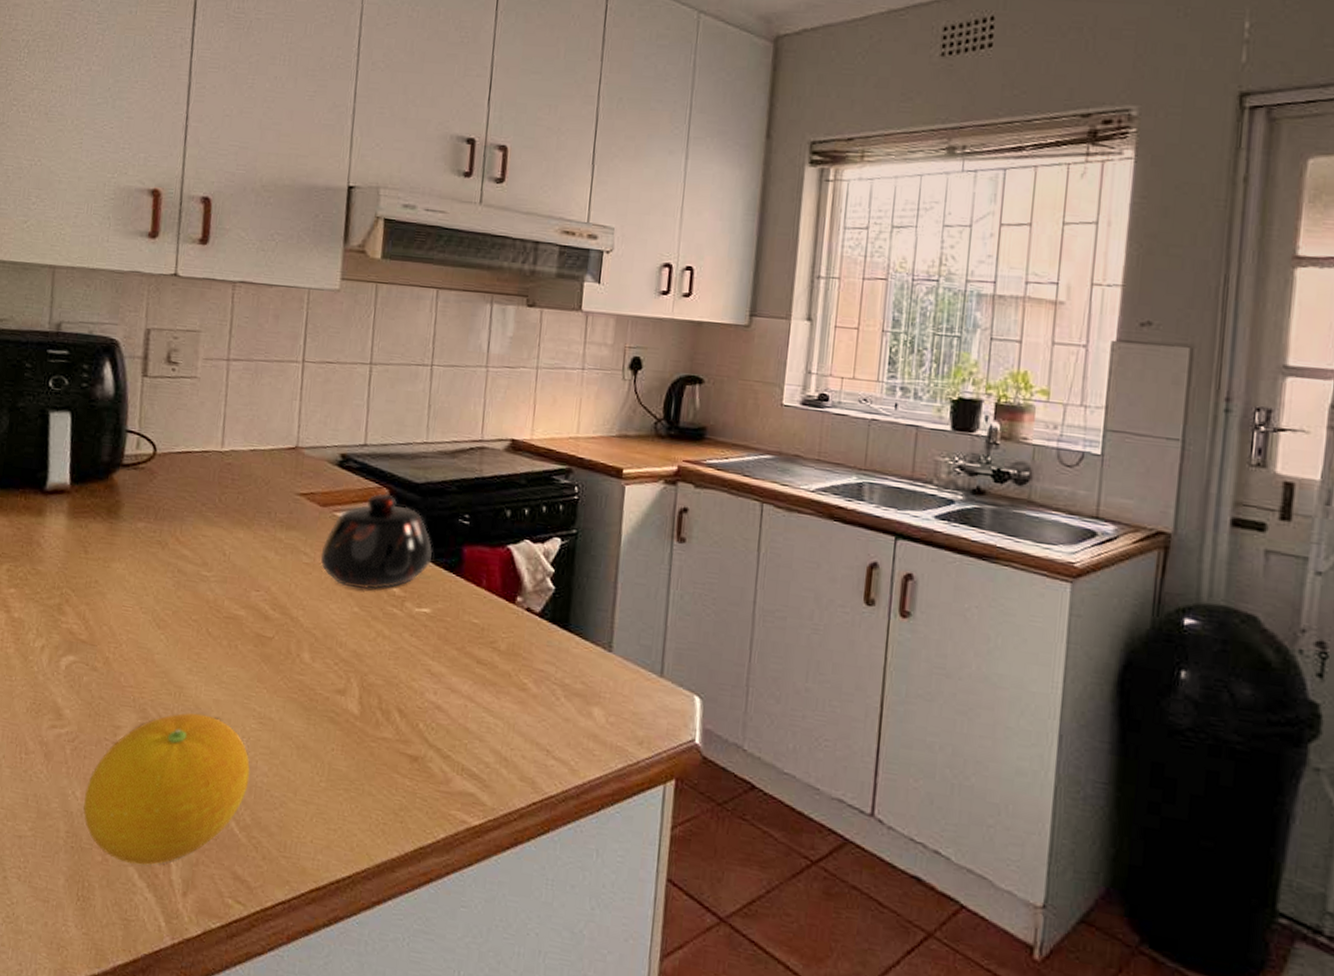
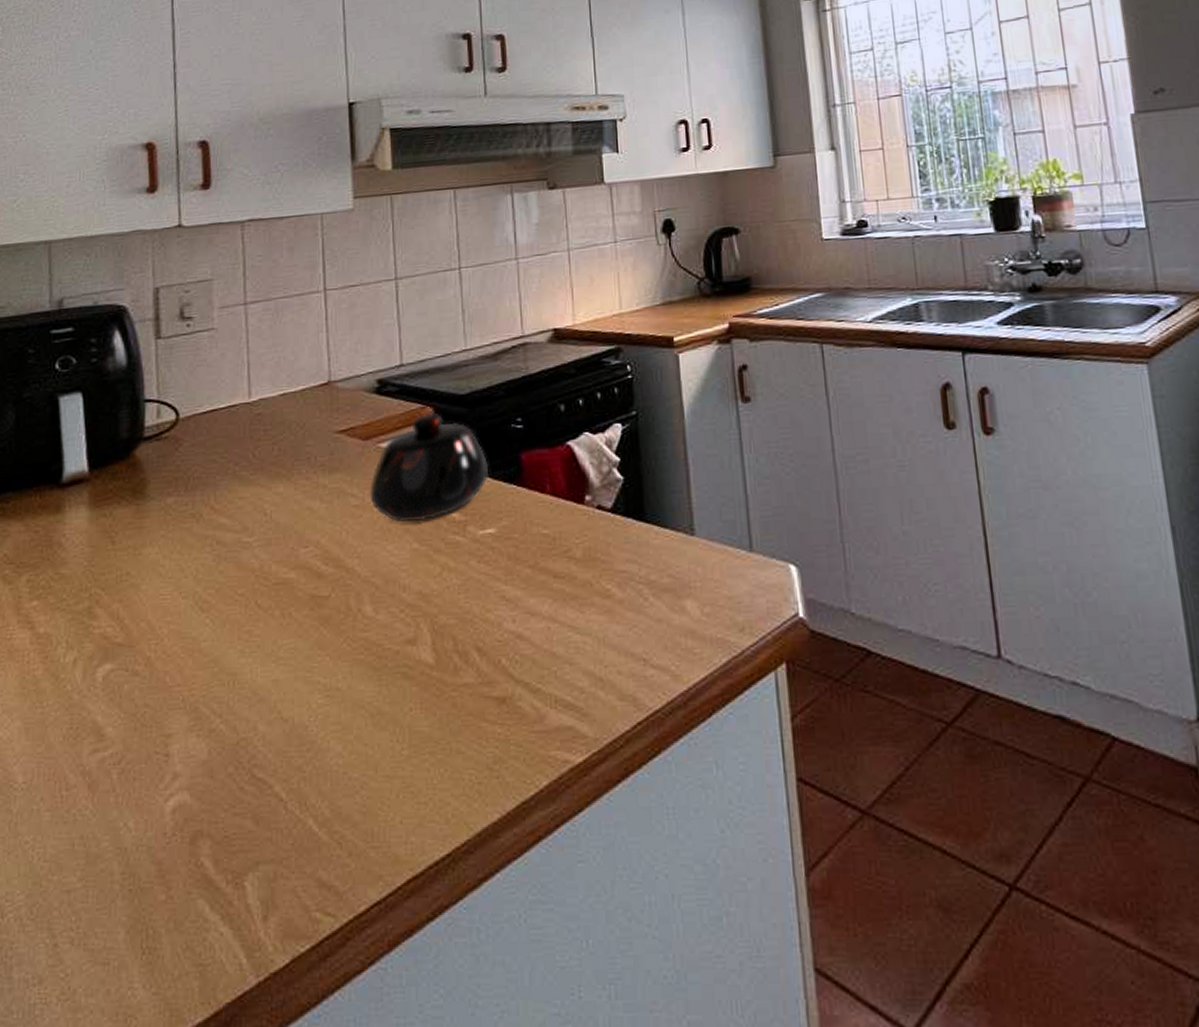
fruit: present [83,712,250,865] -> none [139,699,323,895]

